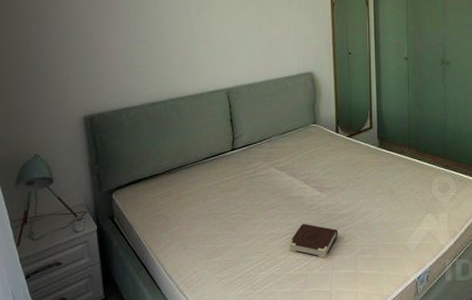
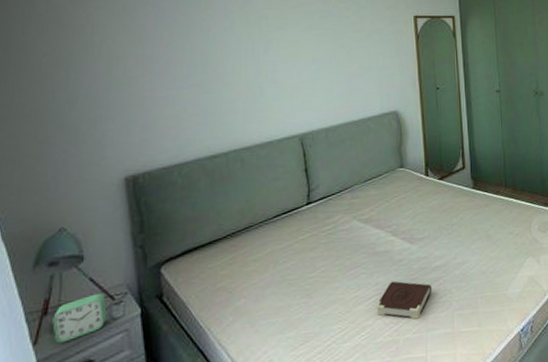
alarm clock: none [30,210,71,247] -> present [52,293,107,344]

